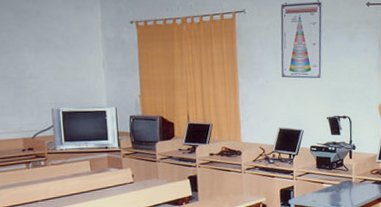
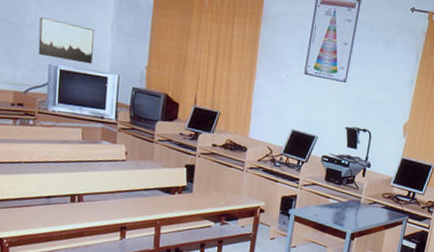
wall art: none [38,68,90,103] -> present [38,17,94,64]

